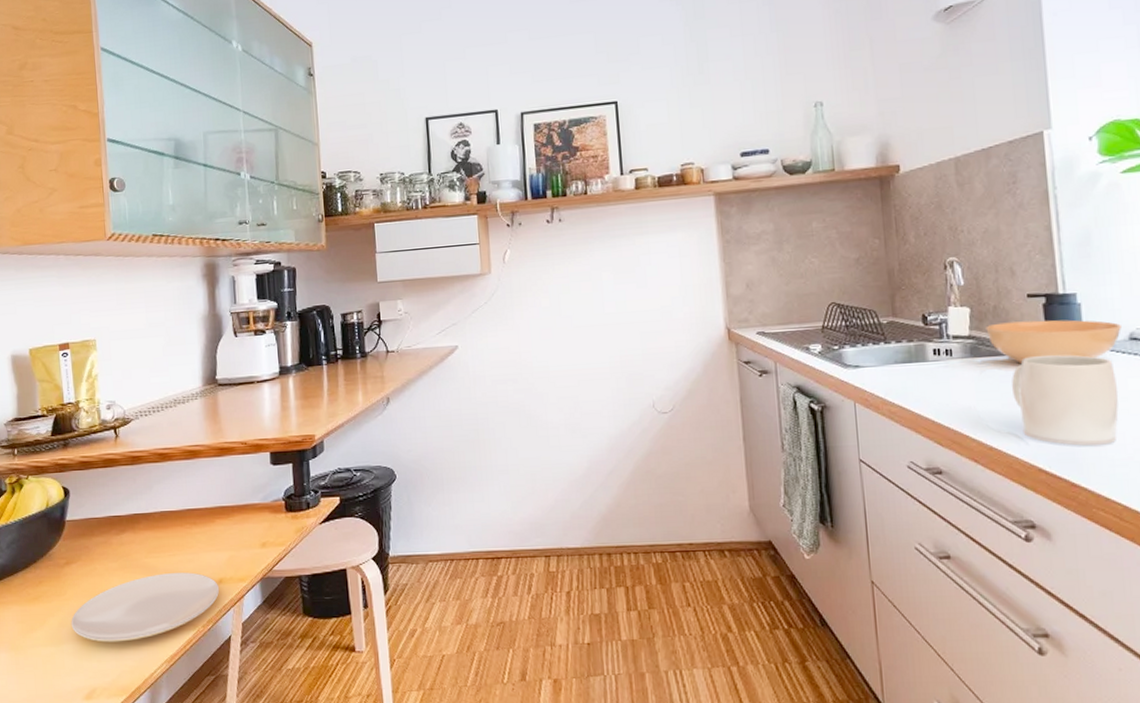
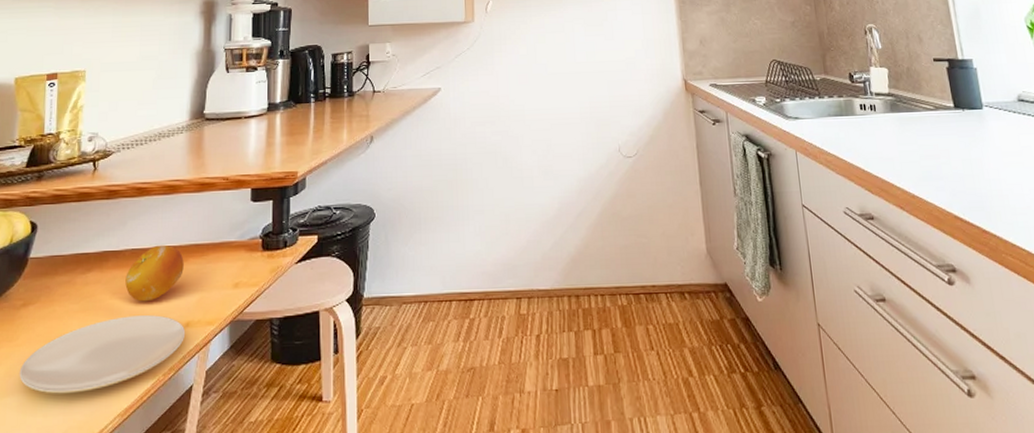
fruit: none [157,507,212,561] -> present [125,244,184,302]
bowl: present [985,319,1121,364] -> none [902,81,1011,119]
mug: present [1011,354,1119,447] -> none [926,113,1016,196]

